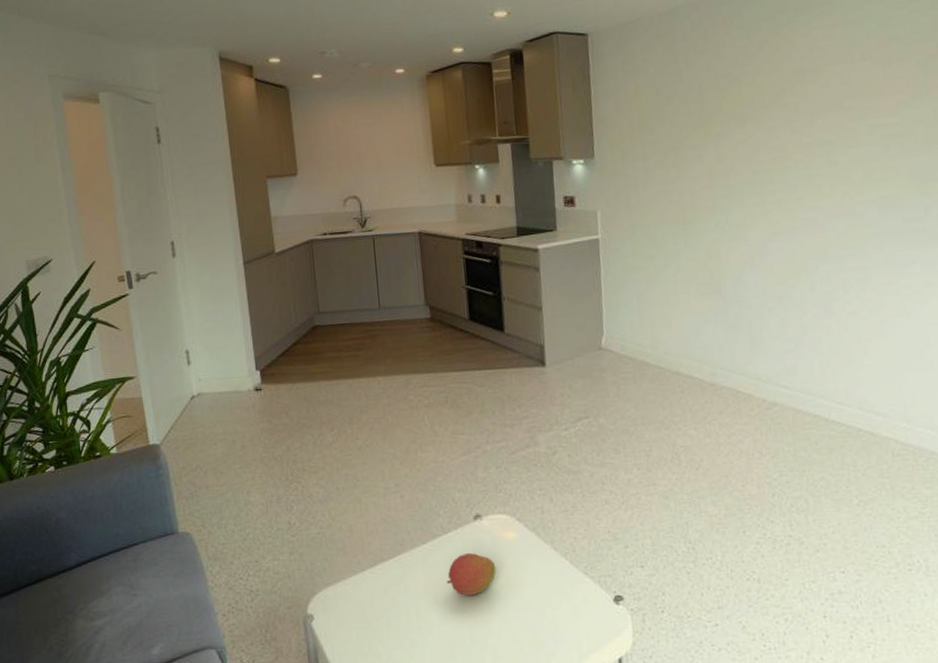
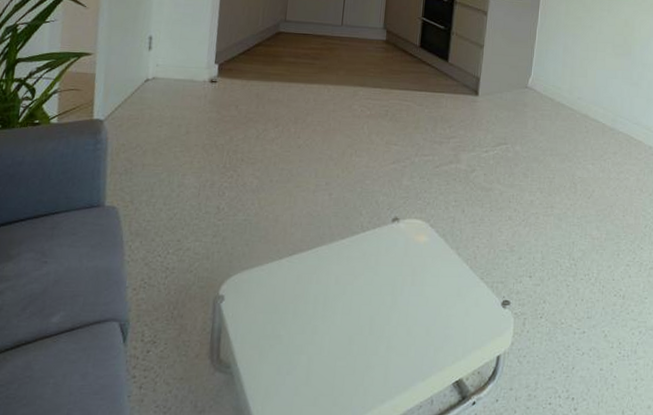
fruit: present [446,552,496,596] -> none [357,250,404,290]

